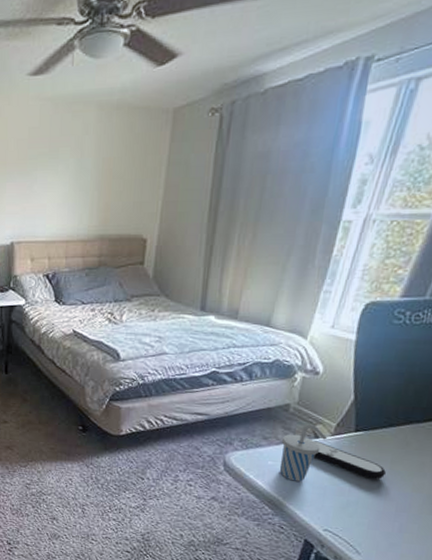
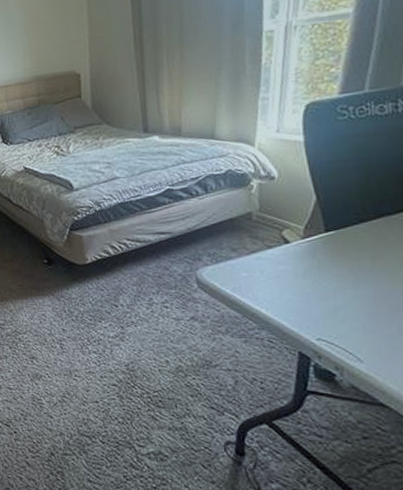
cup: present [279,423,327,482] -> none [251,229,297,291]
remote control: present [313,440,386,479] -> none [285,246,368,279]

